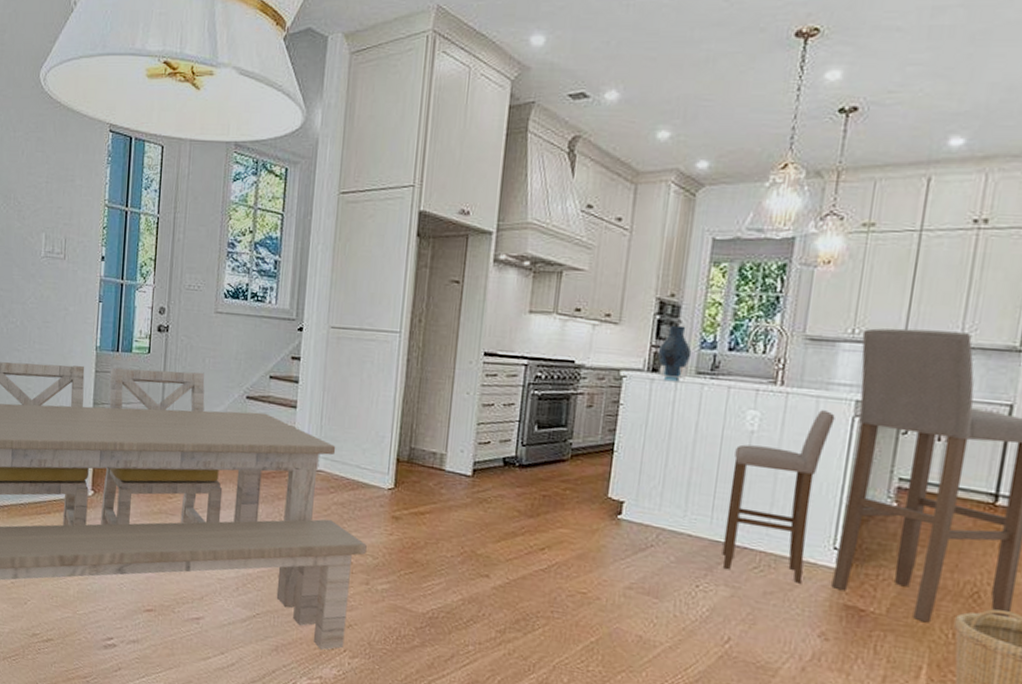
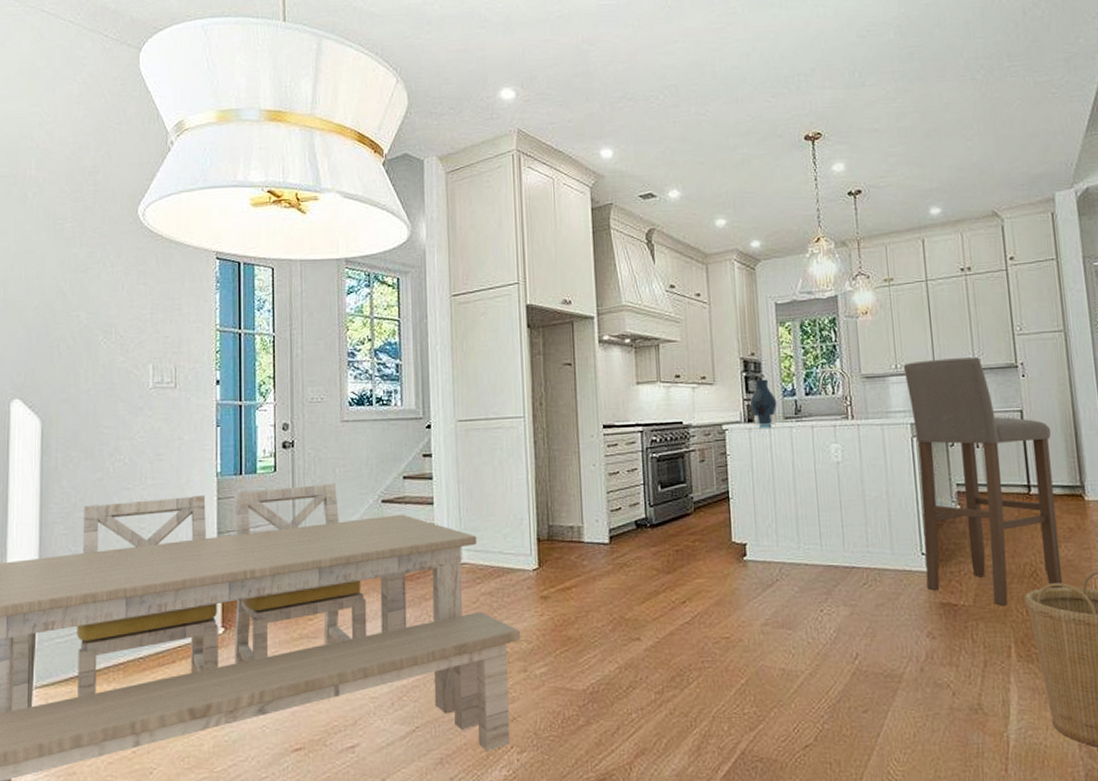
bar stool: present [722,410,835,584] -> none [828,435,904,591]

